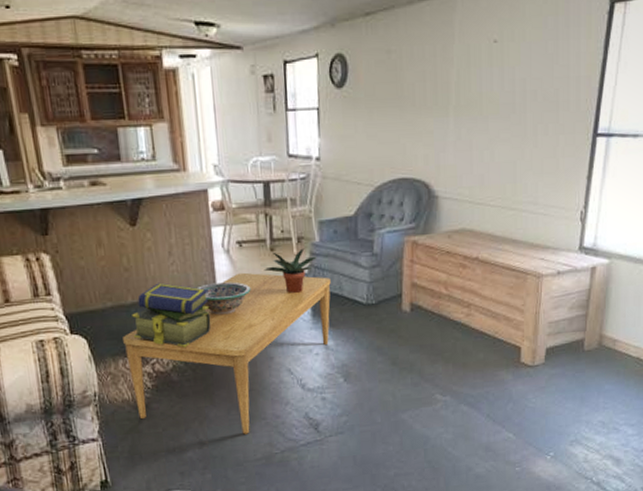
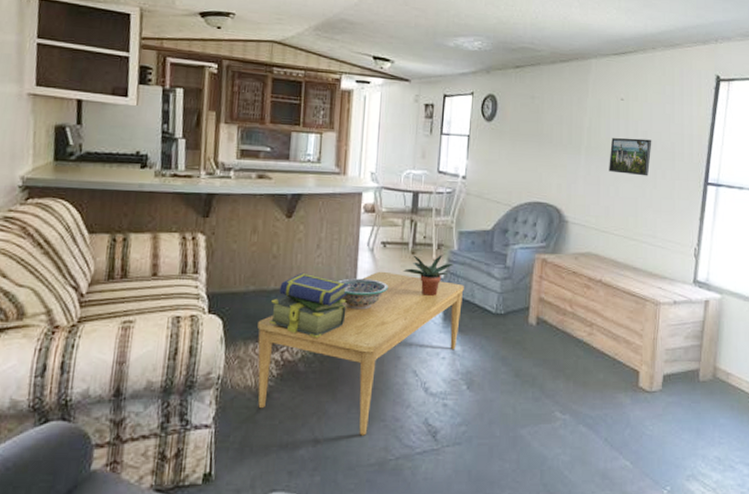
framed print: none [482,88,532,134] -> present [609,137,652,176]

